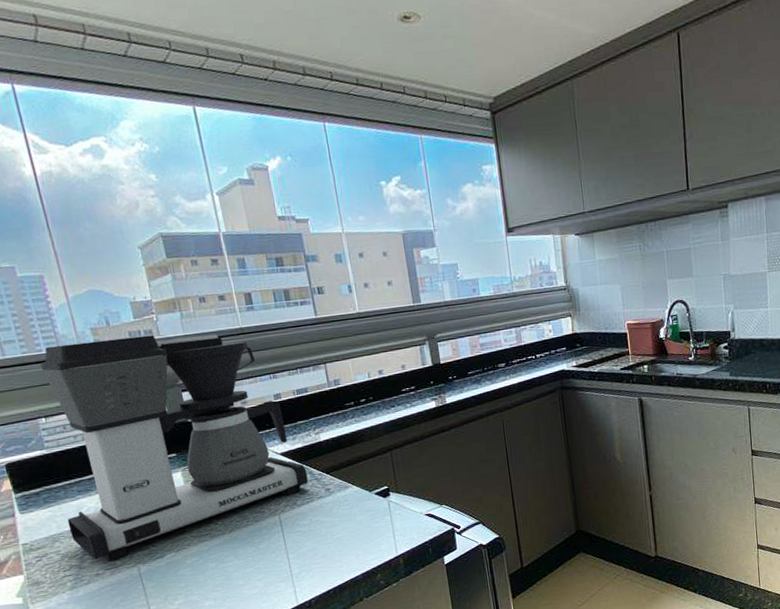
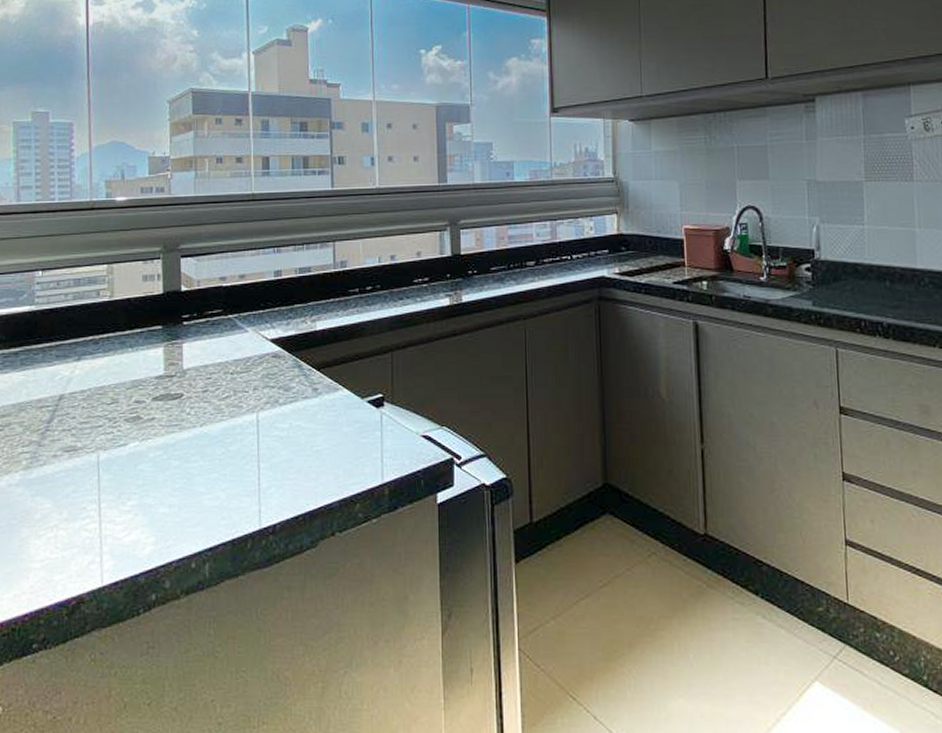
coffee maker: present [40,334,308,562] -> none [38,193,296,442]

